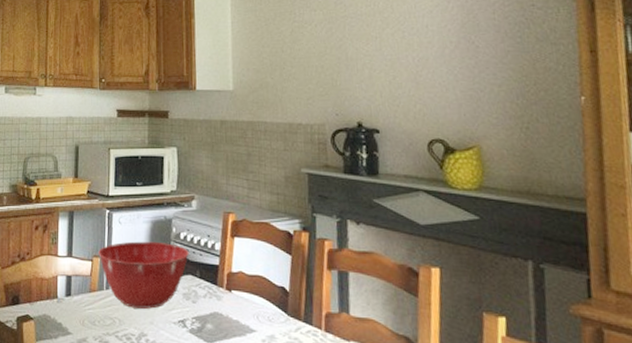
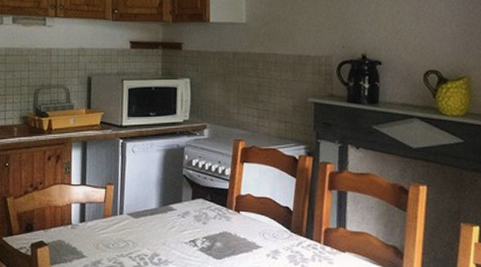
mixing bowl: present [98,241,189,309] -> none [112,169,201,231]

